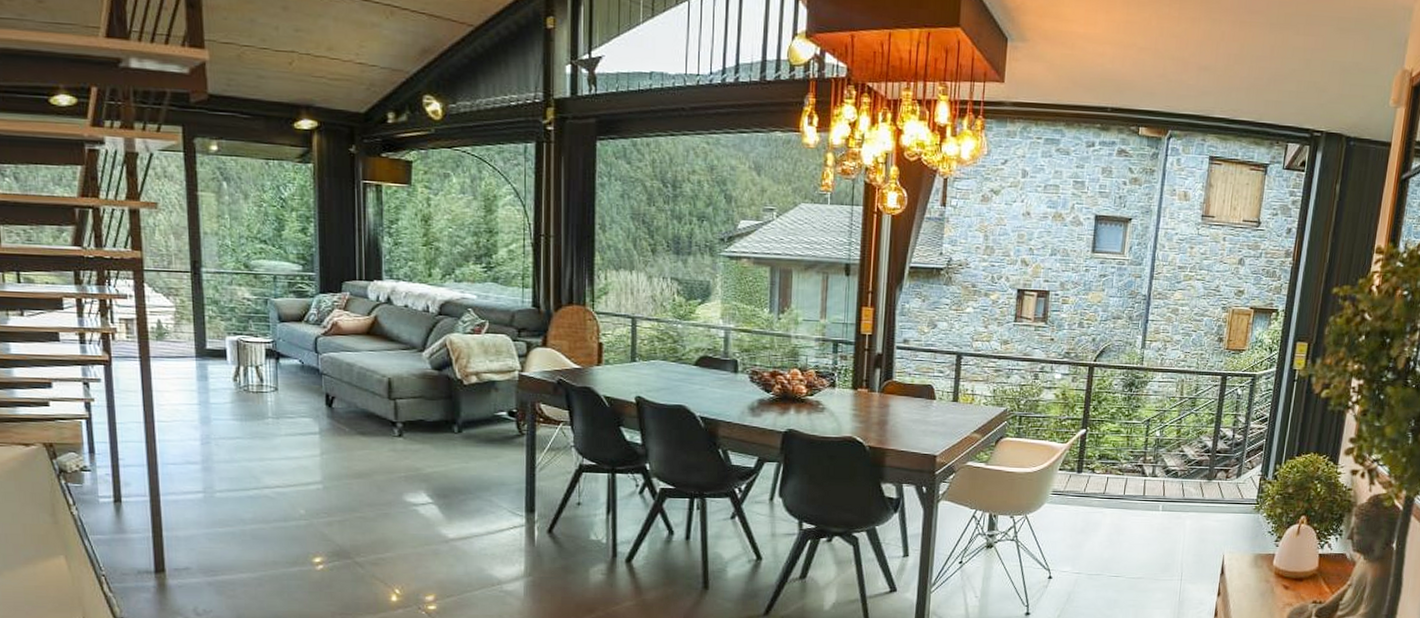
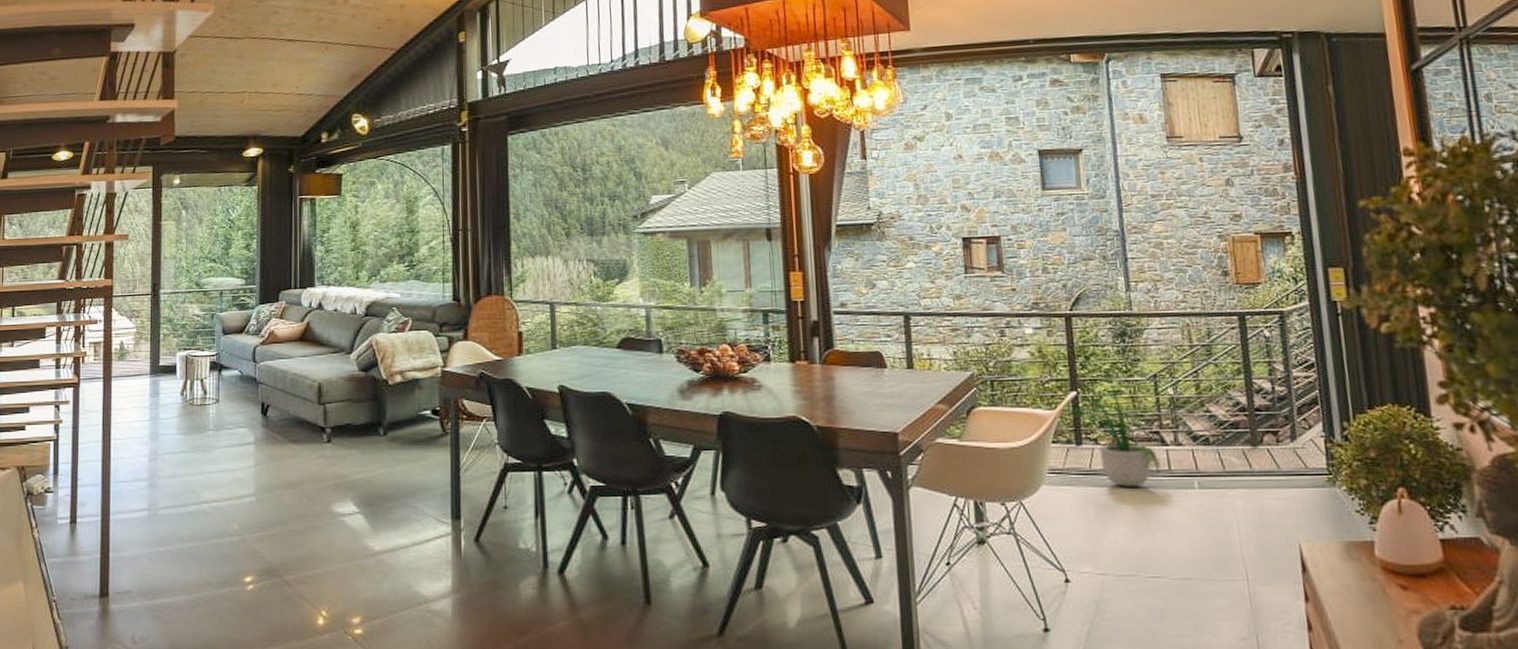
potted plant: none [1075,417,1139,508] -> present [1066,374,1162,487]

